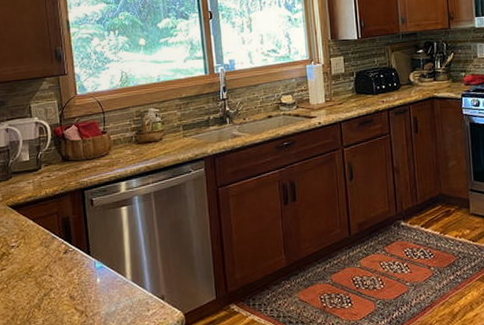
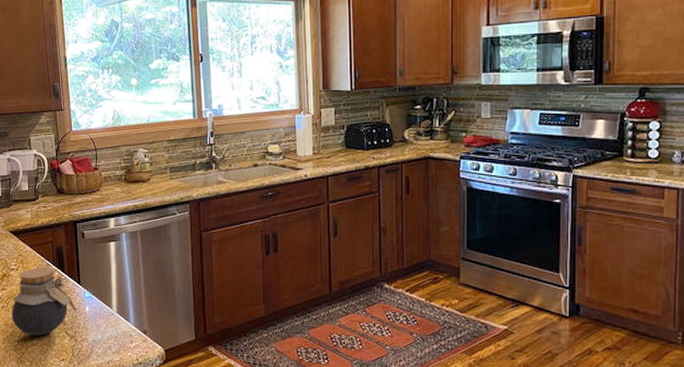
jar: none [12,240,87,317] -> present [11,267,77,336]

